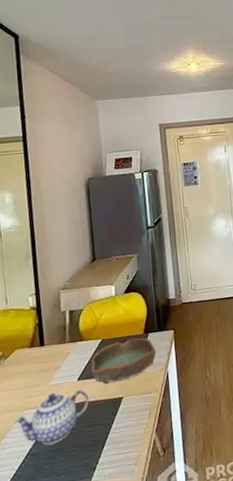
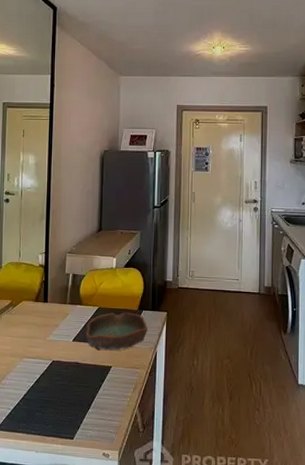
teapot: present [14,389,90,445] -> none [14,347,81,395]

